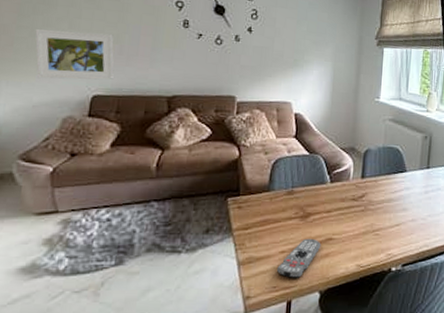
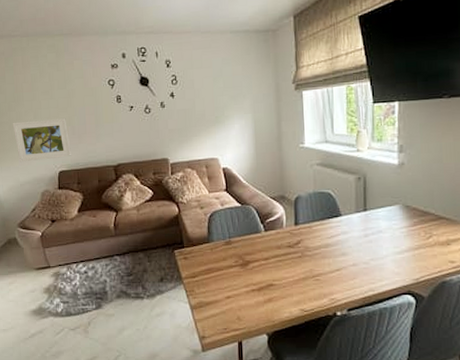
remote control: present [276,238,321,278] -> none [224,284,263,321]

